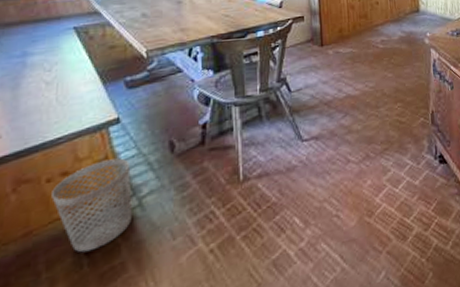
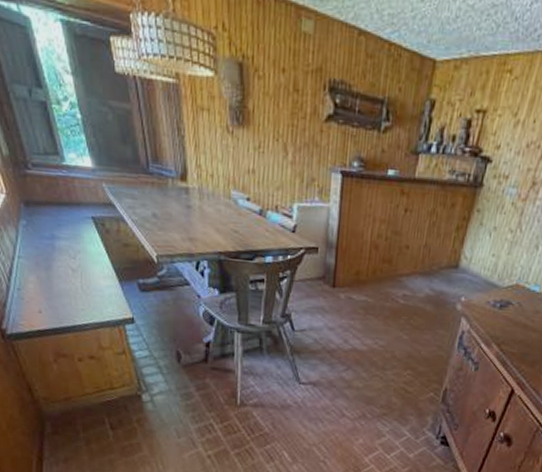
wastebasket: present [51,158,132,253] -> none [83,354,145,427]

